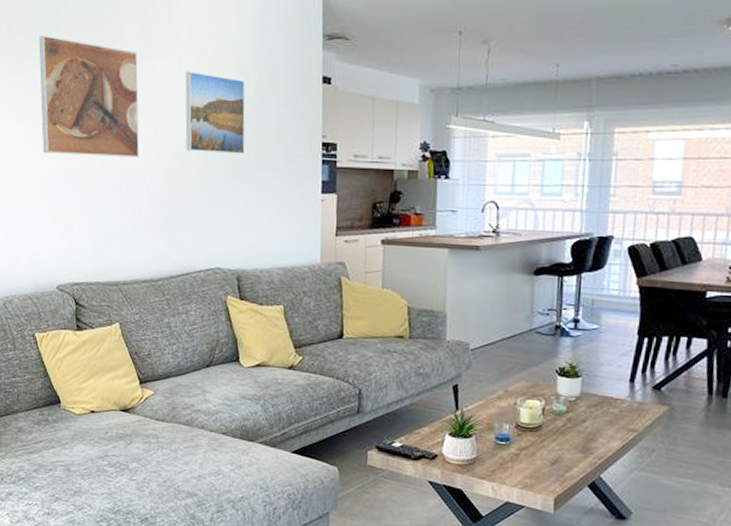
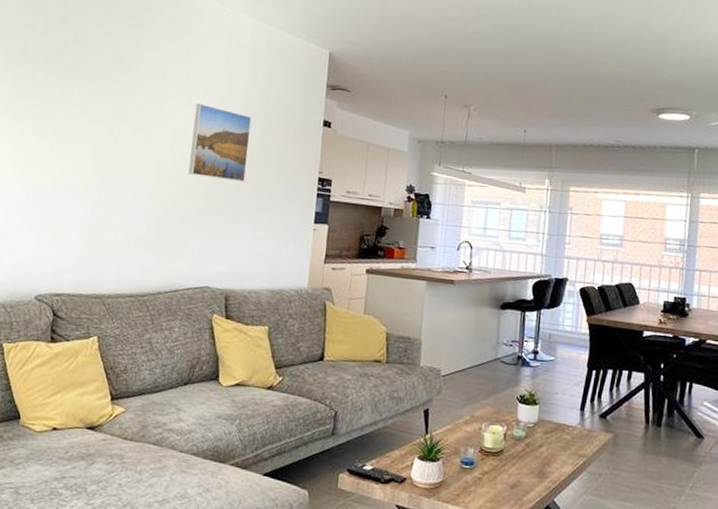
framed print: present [39,36,140,158] -> none [41,56,152,177]

